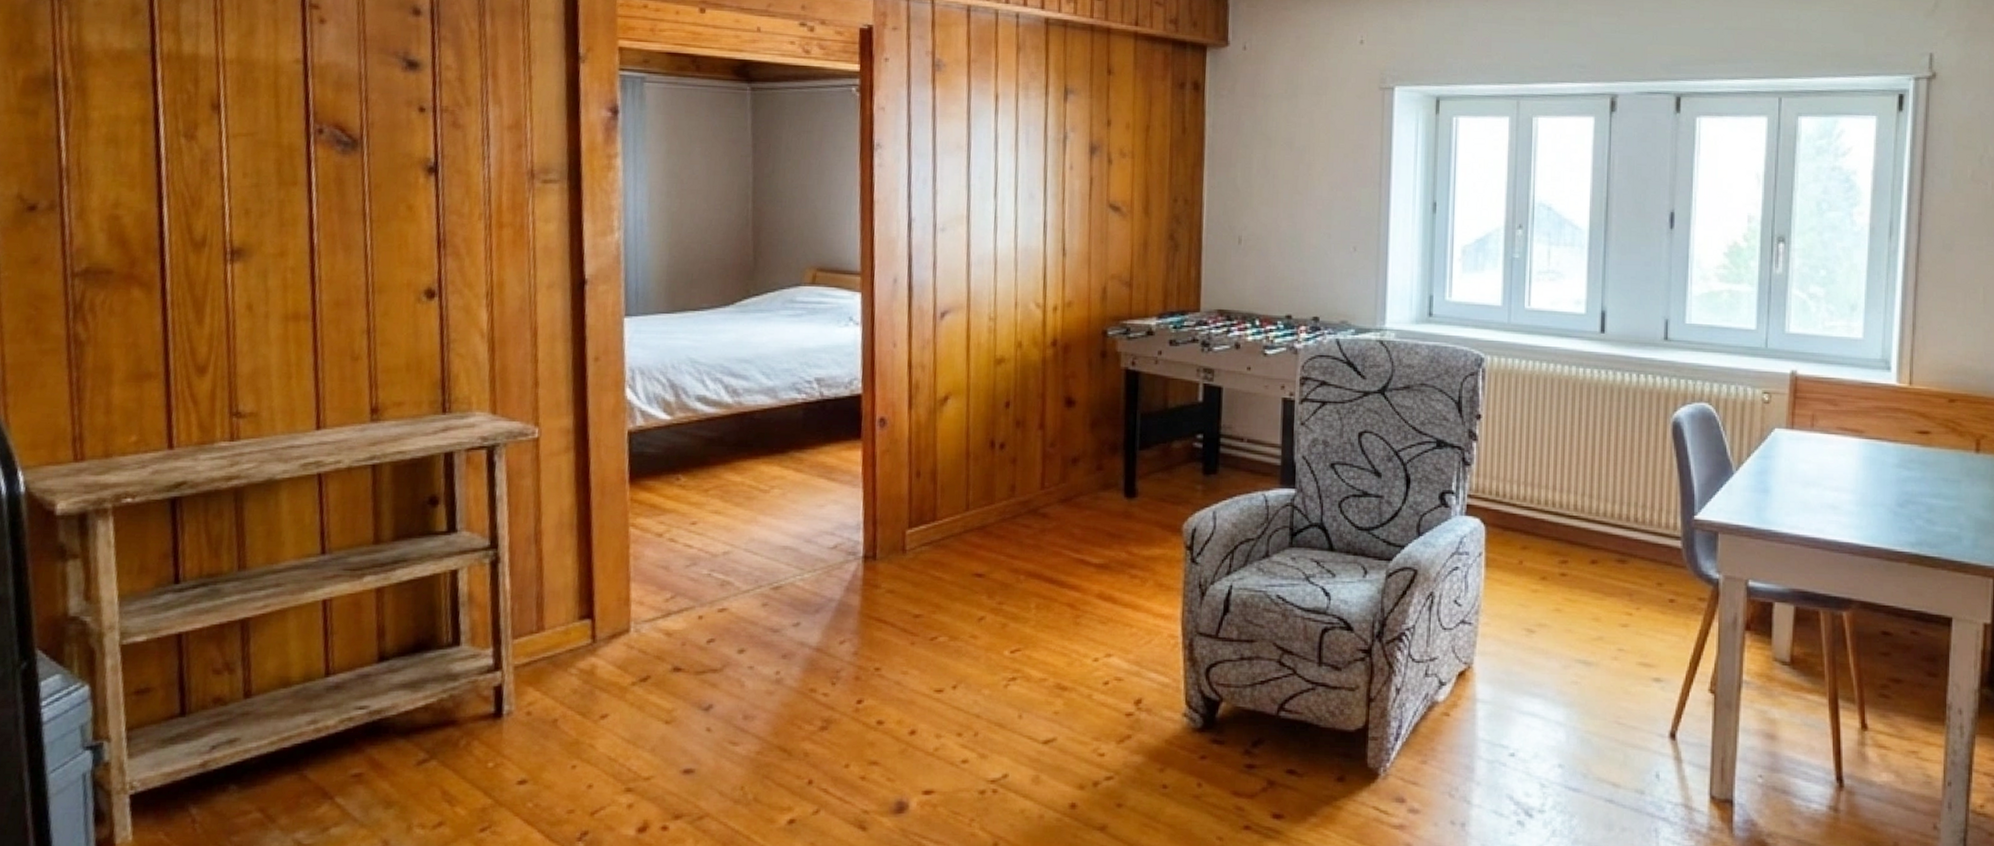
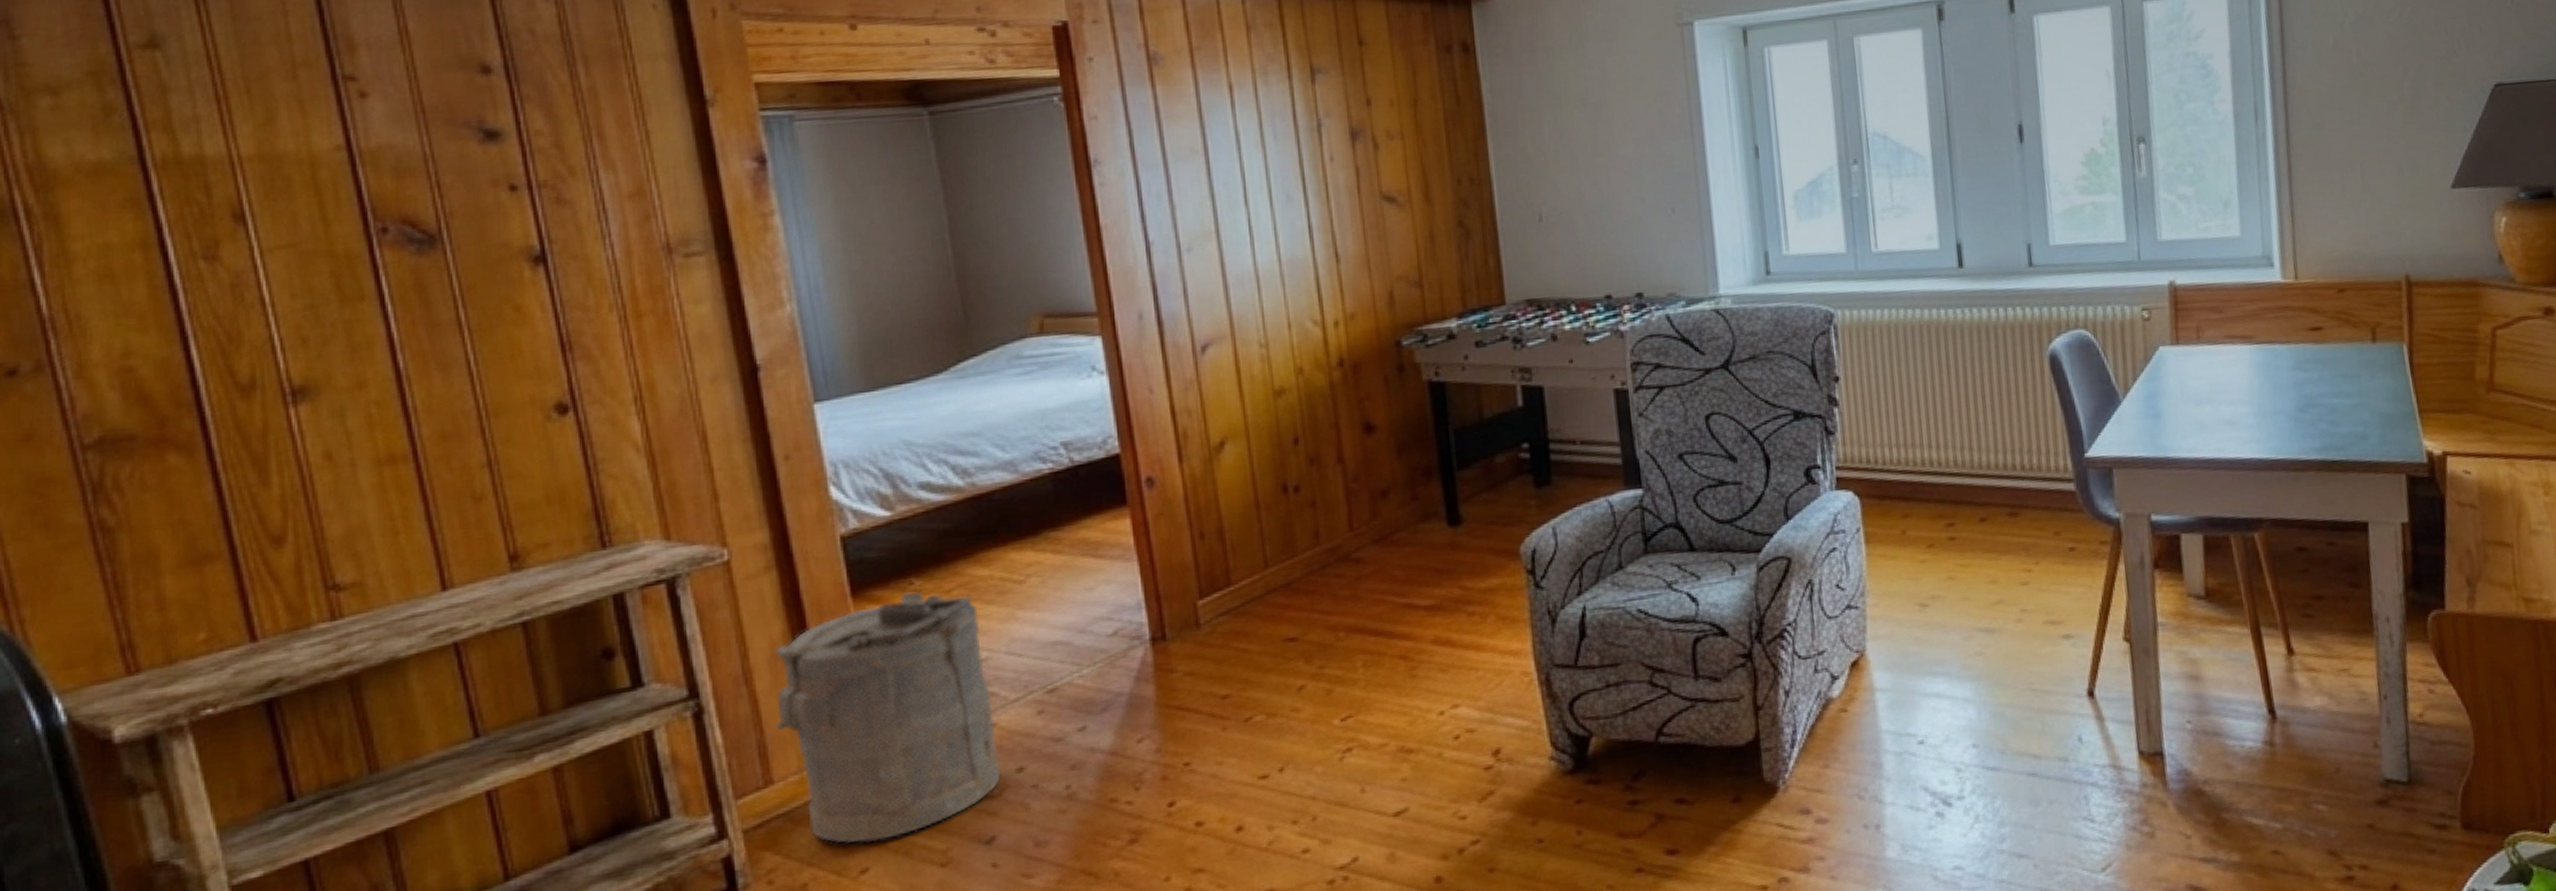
laundry hamper: none [553,486,728,693] -> present [776,592,1001,843]

